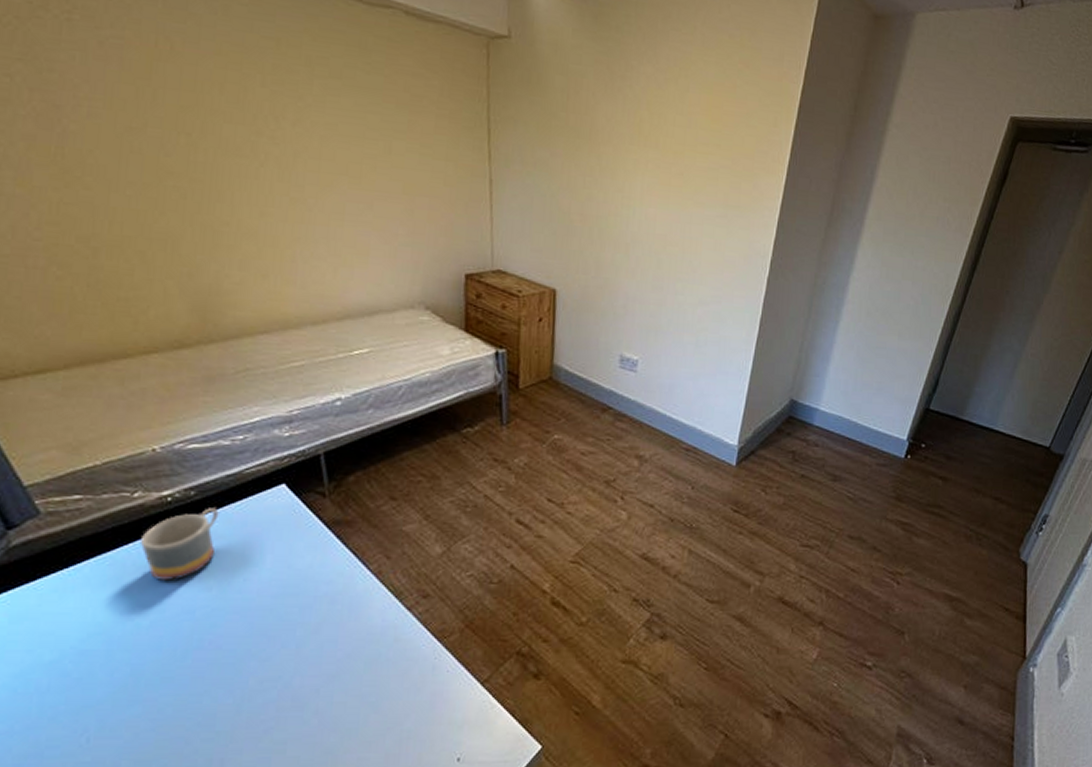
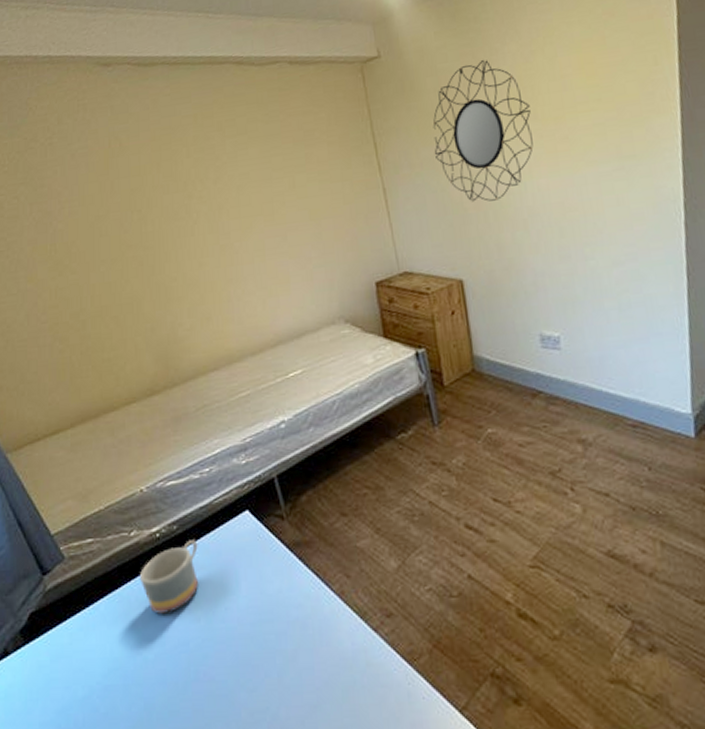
home mirror: none [551,72,654,219] -> present [433,59,534,202]

